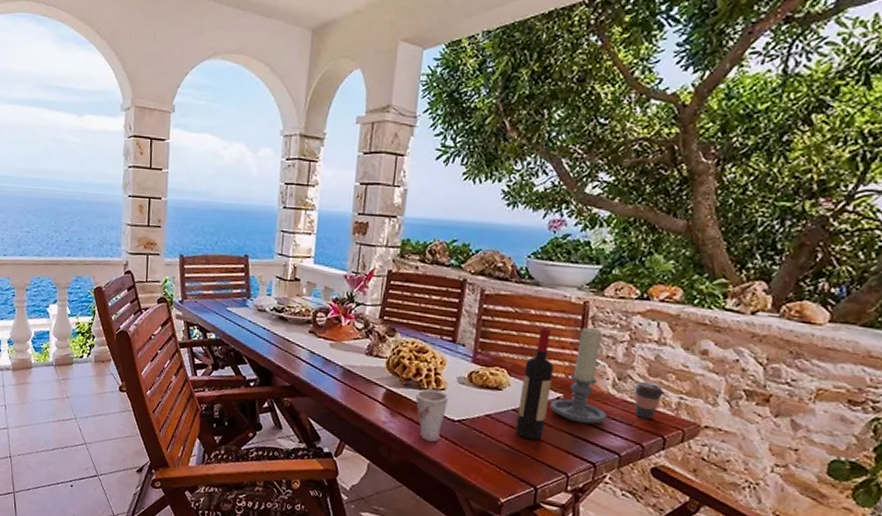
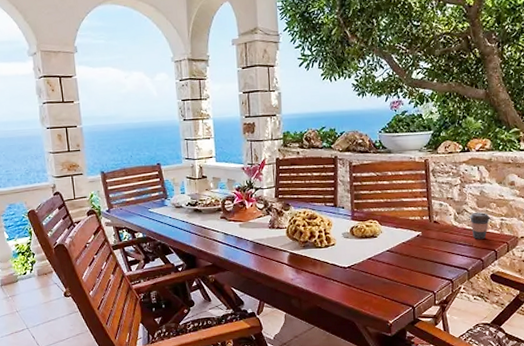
cup: present [415,388,450,442] -> none [313,246,339,288]
wine bottle: present [515,327,554,441] -> none [390,184,412,272]
candle holder: present [549,327,607,424] -> none [412,178,455,252]

